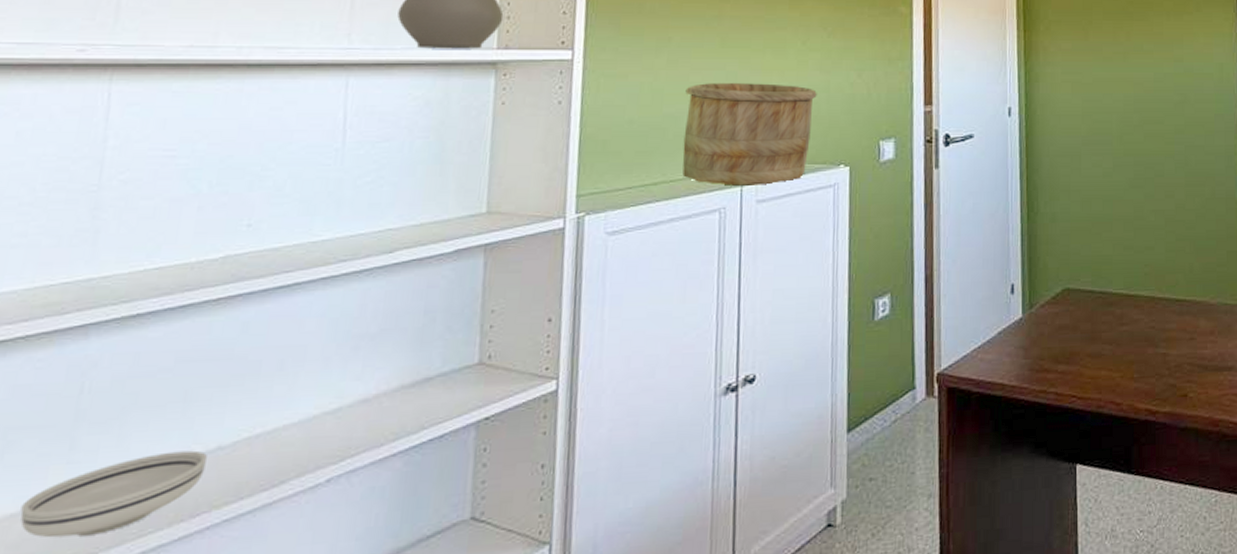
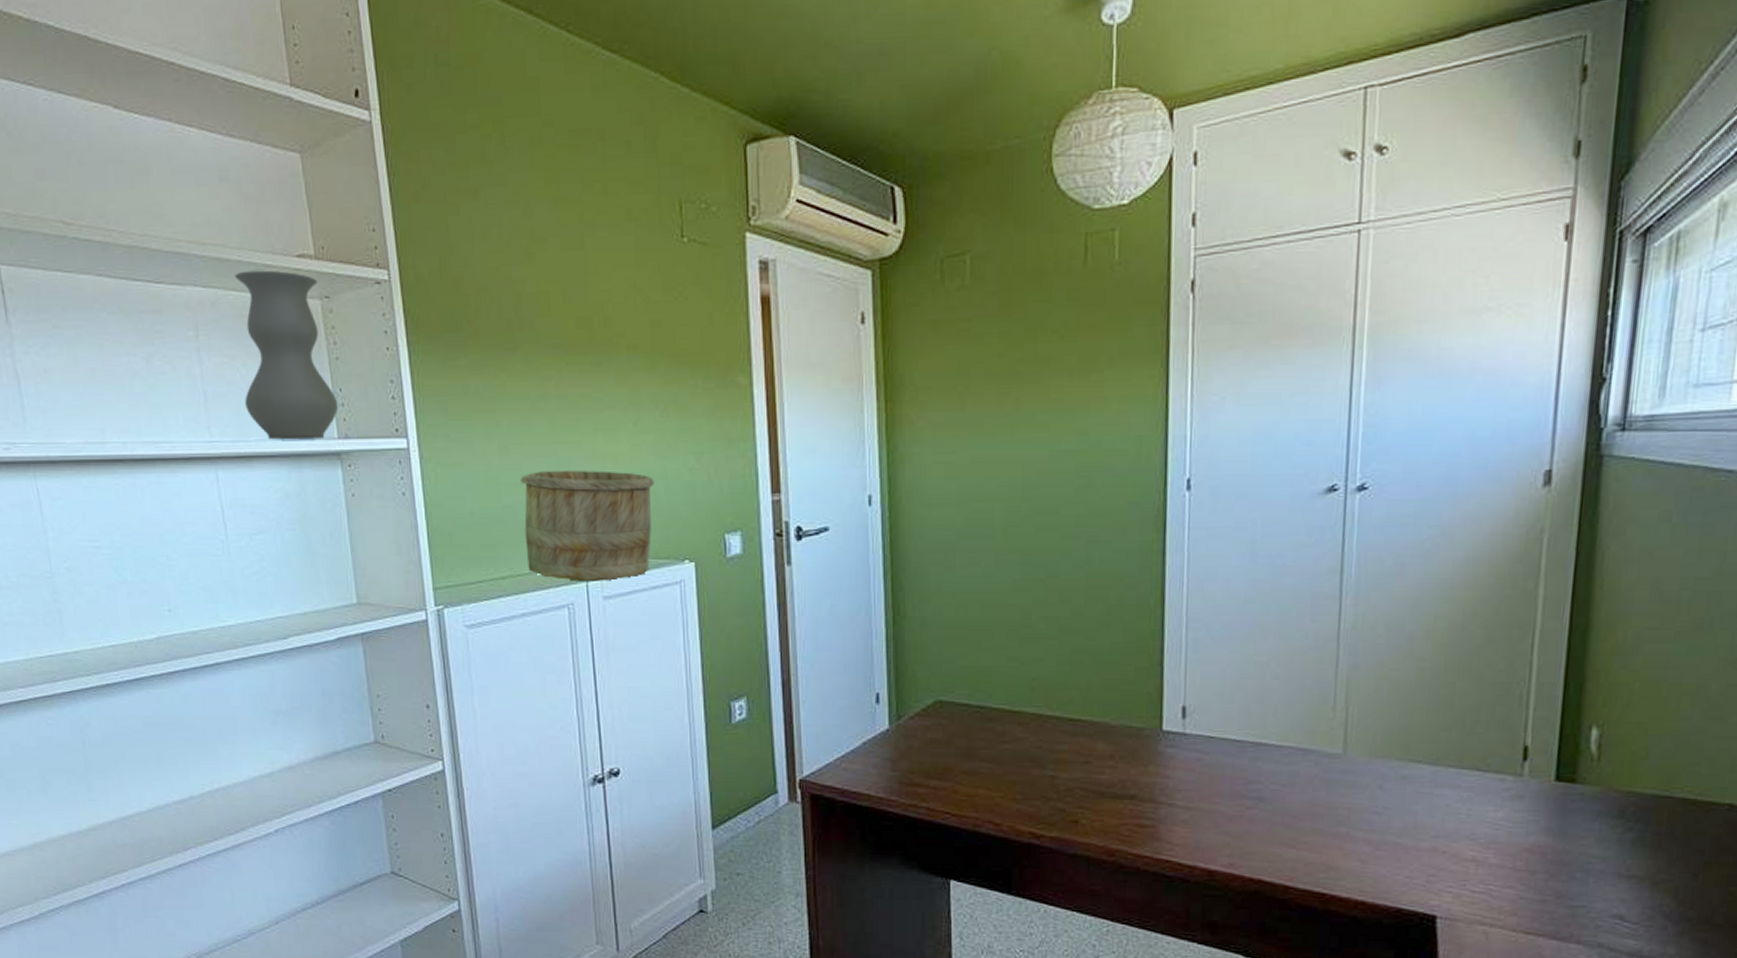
bowl: present [20,450,207,538] -> none [68,797,185,856]

